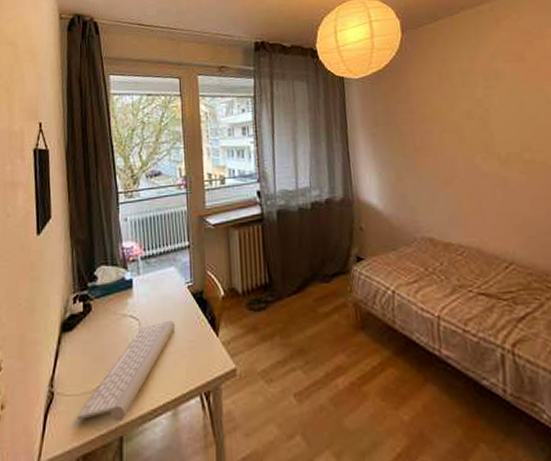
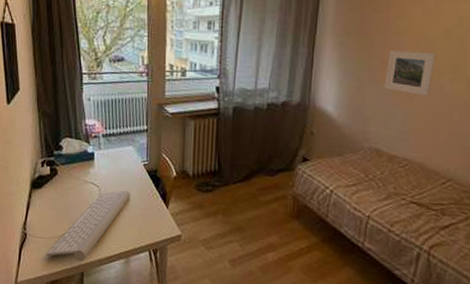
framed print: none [419,134,468,178] -> present [384,50,437,96]

